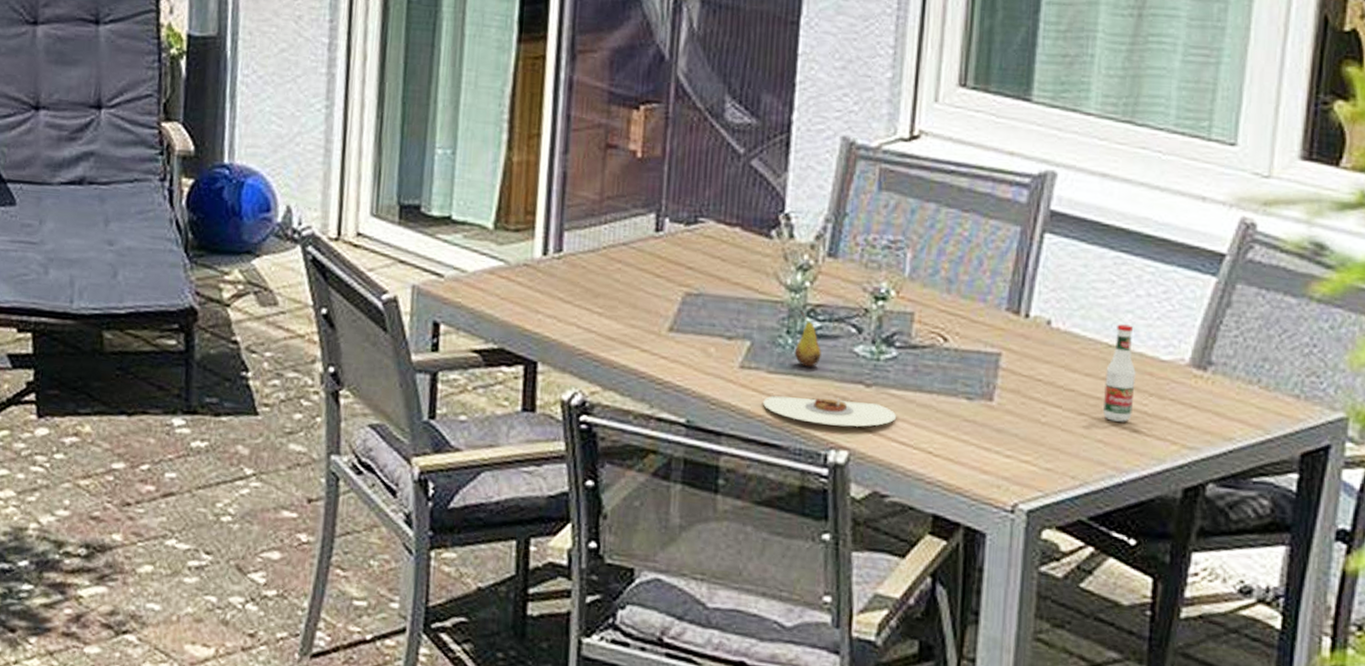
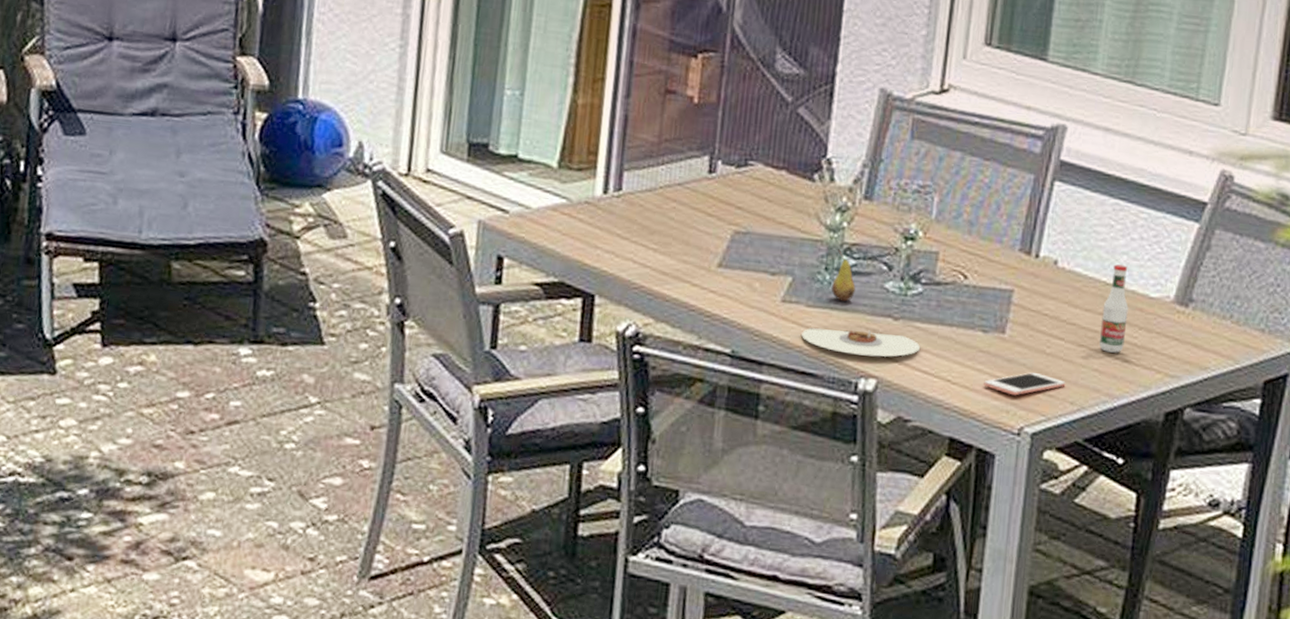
cell phone: none [970,444,1065,470] -> present [984,372,1066,396]

